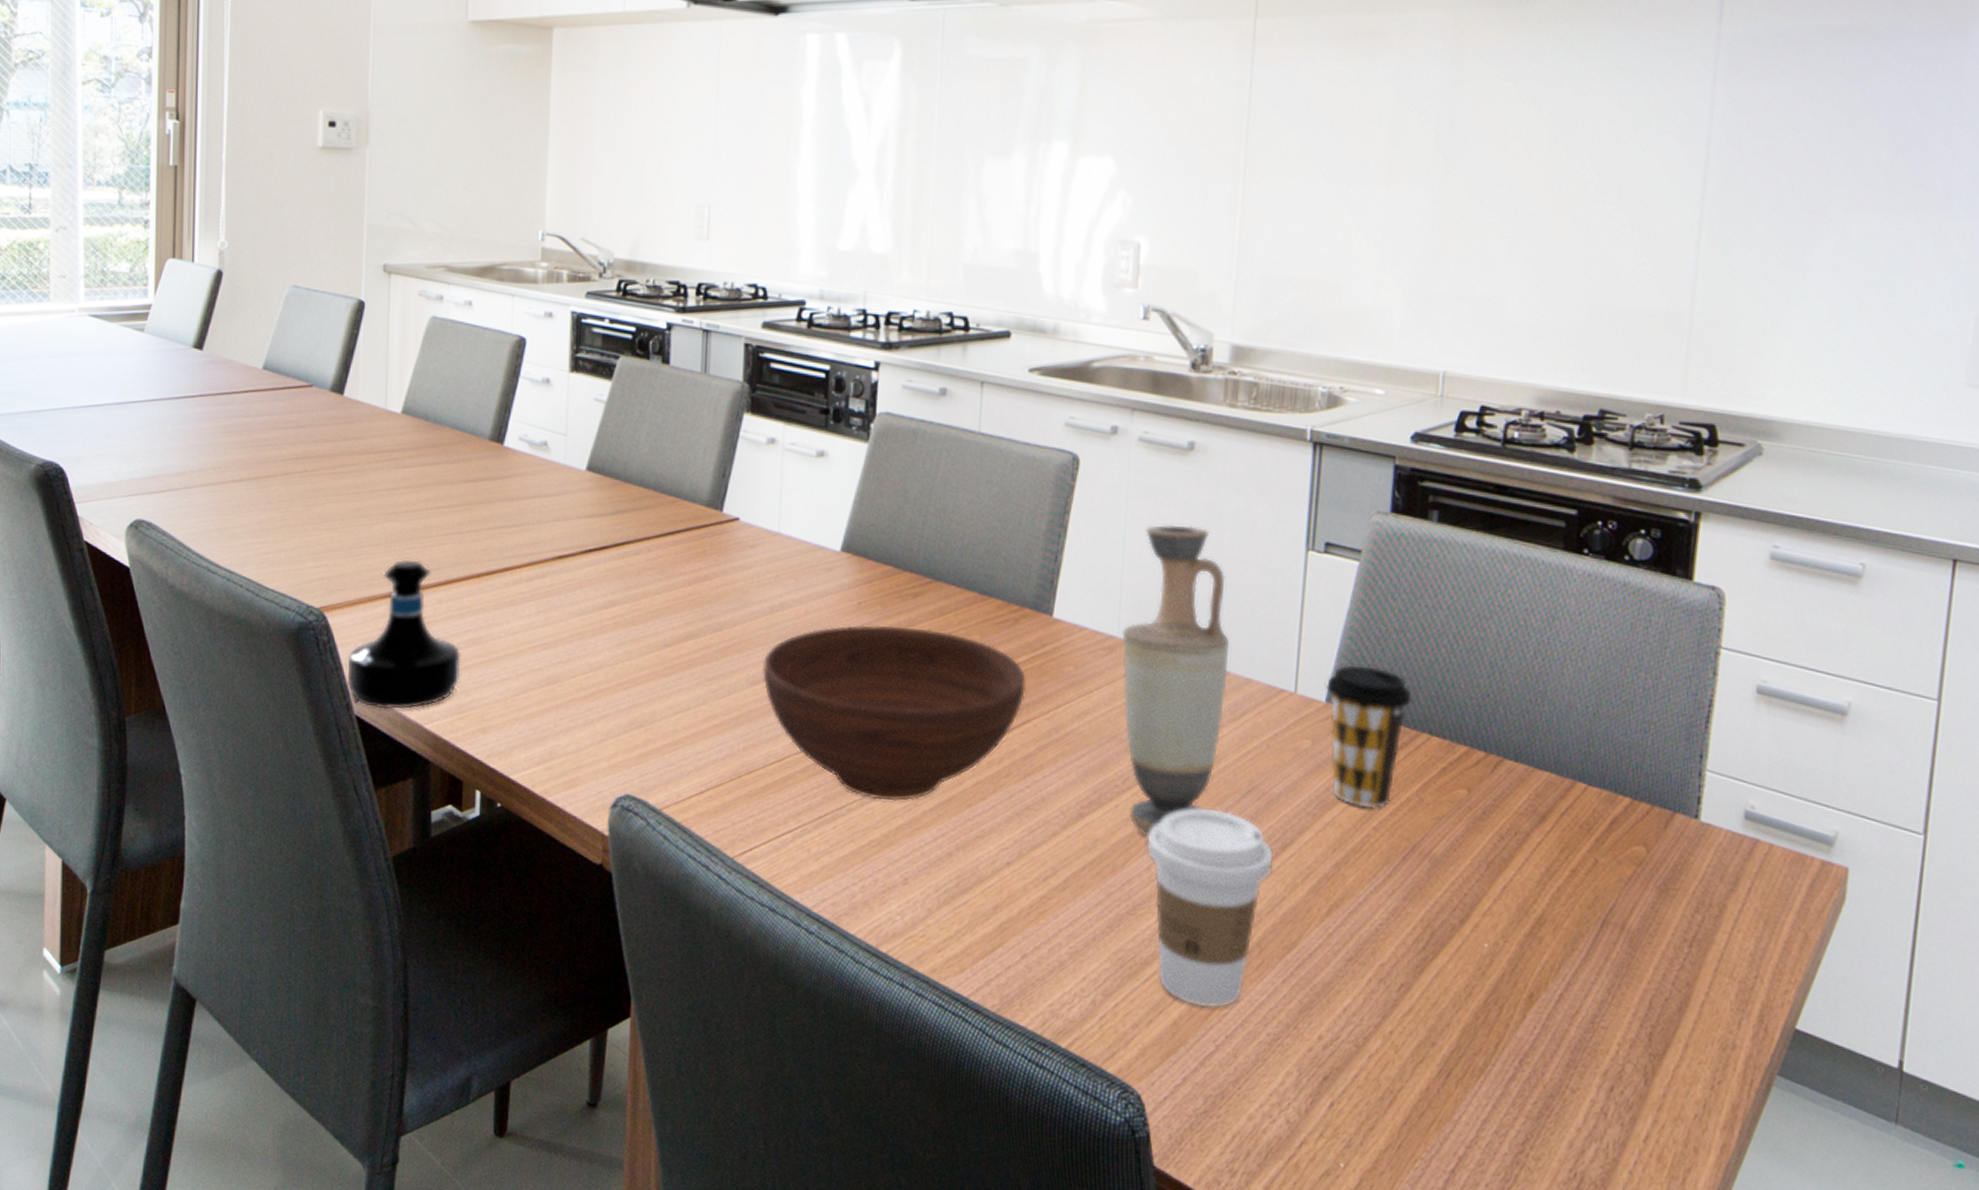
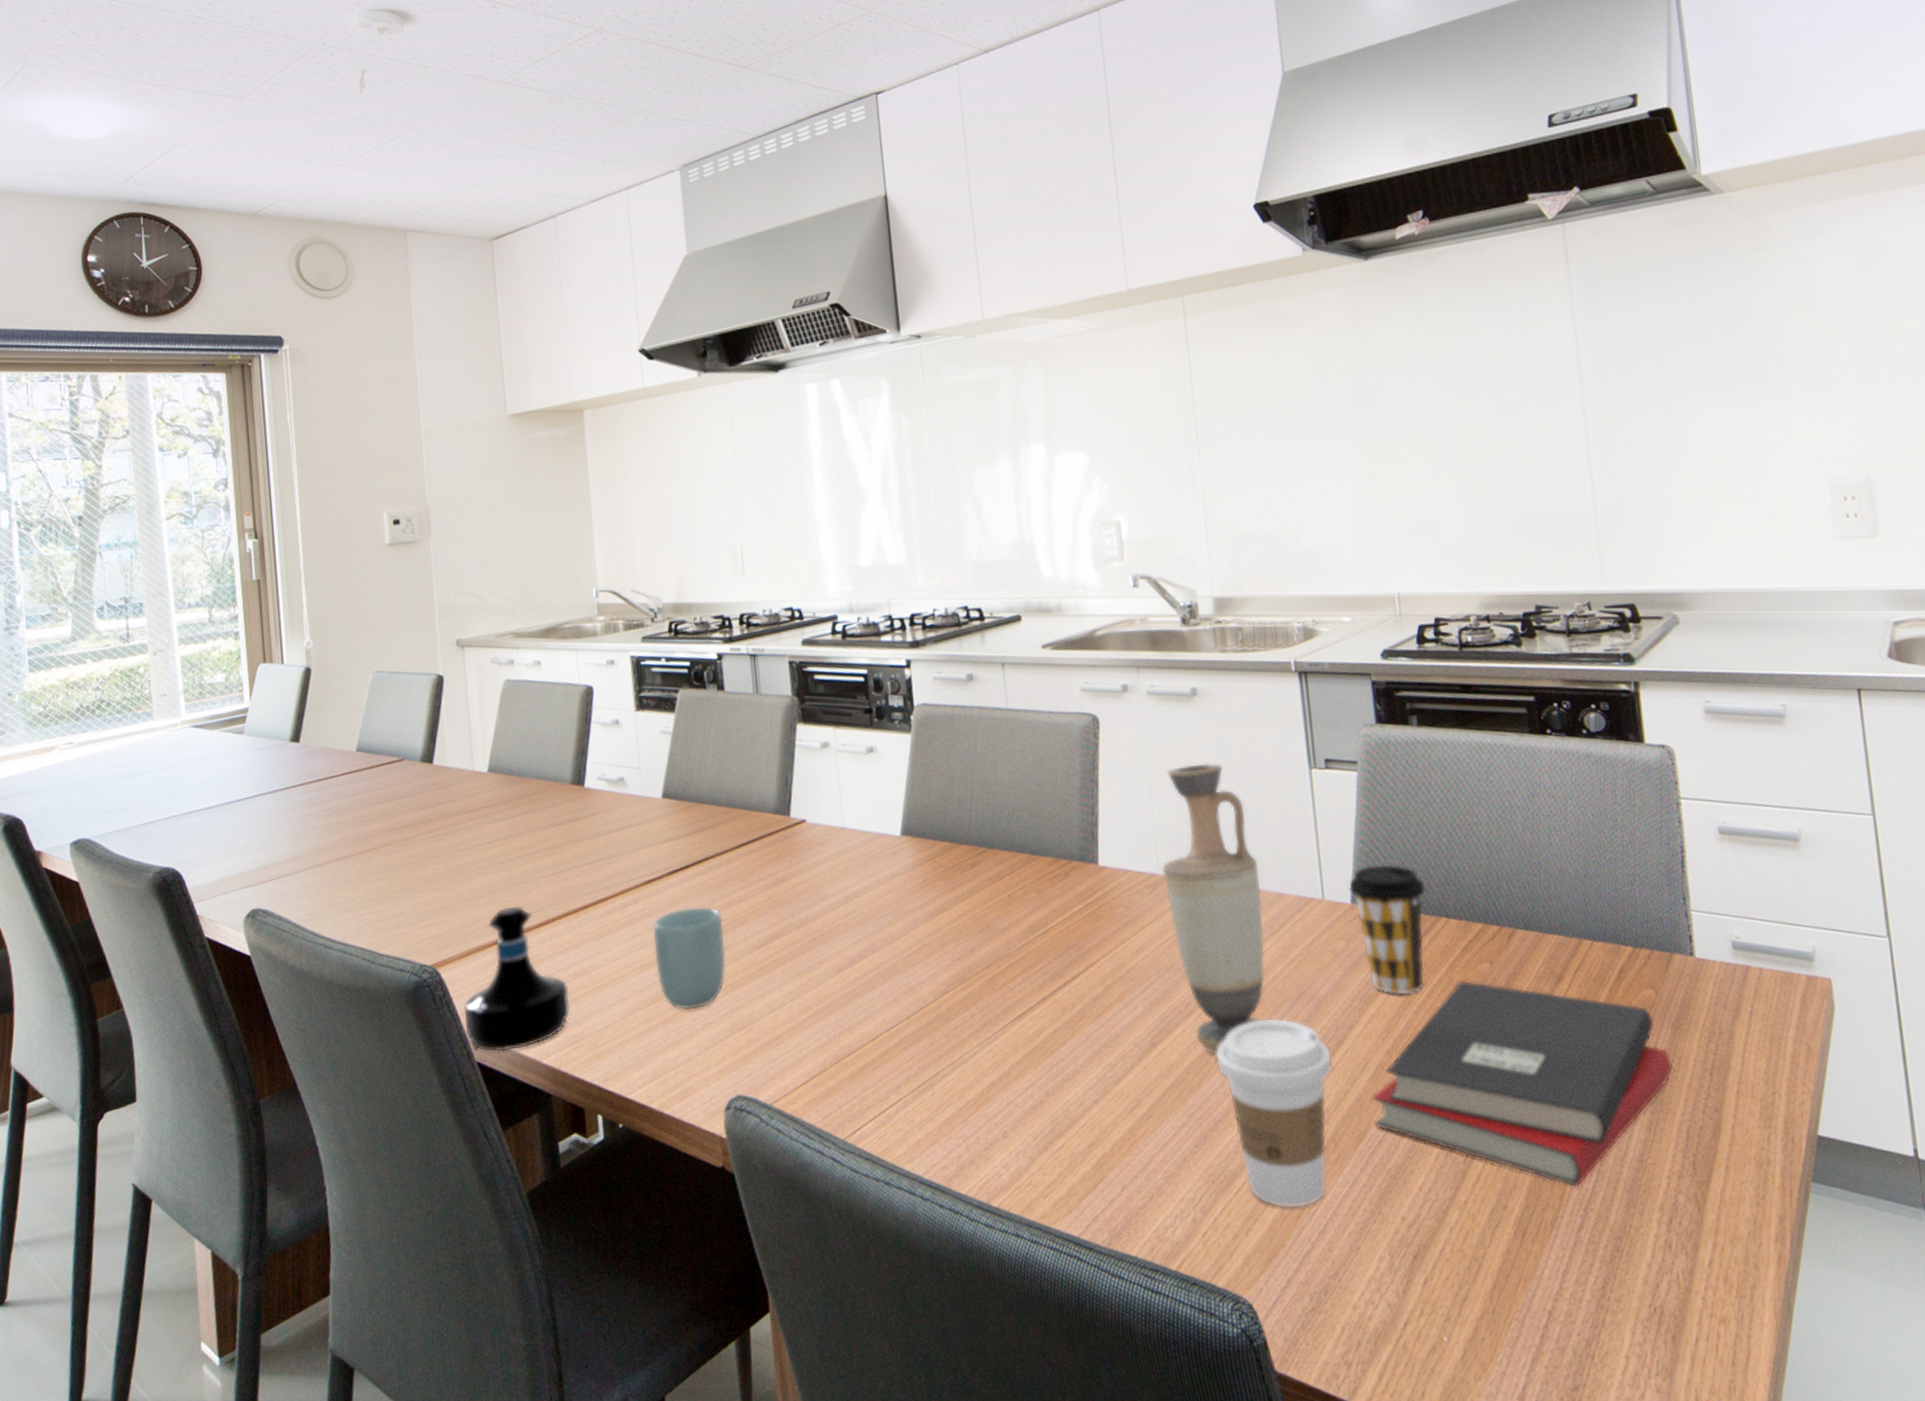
cup: none [557,591,635,699] -> present [652,906,726,1010]
bowl: present [763,624,1026,802] -> none [845,894,1086,1062]
hardback book: none [1308,803,1650,1038] -> present [1372,980,1673,1188]

